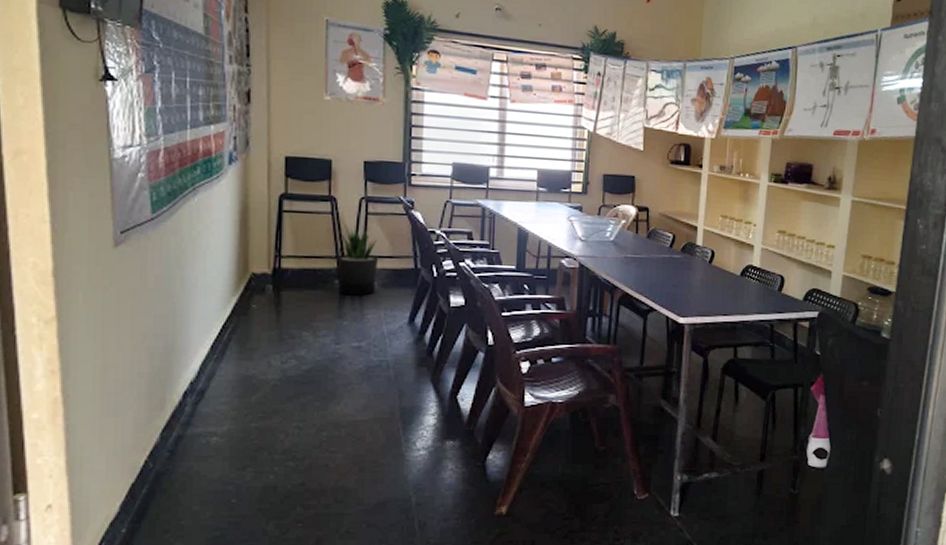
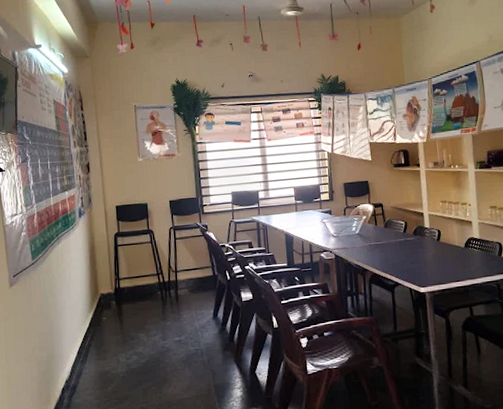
planter: present [337,225,379,296] -> none [158,249,187,302]

